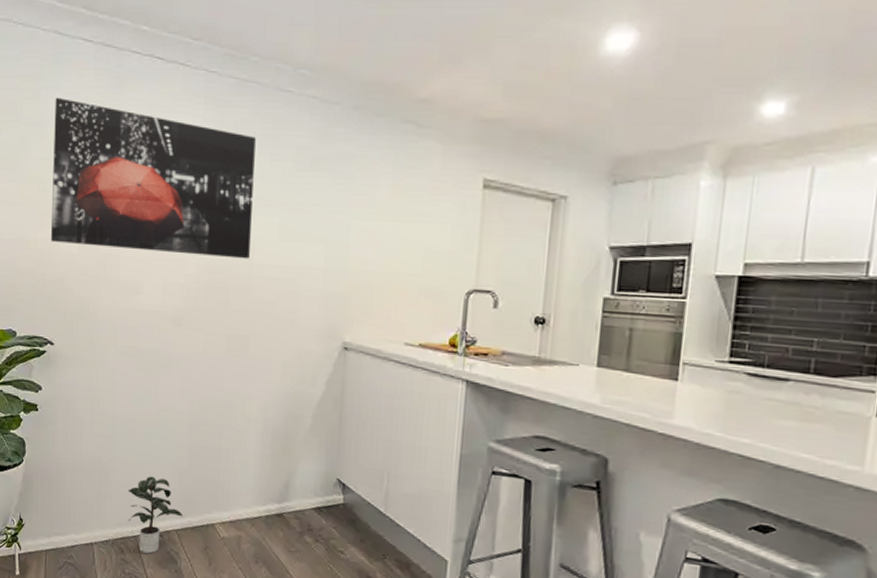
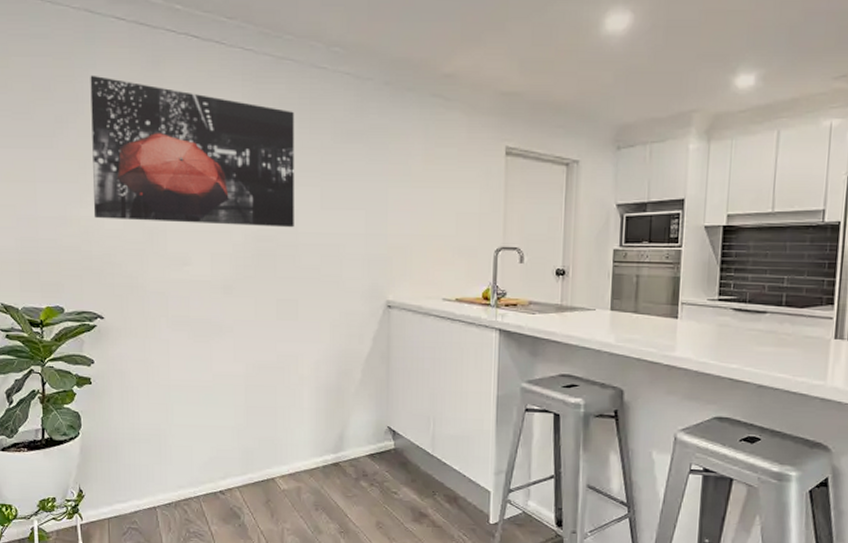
potted plant: present [127,476,184,554] -> none [187,438,244,512]

